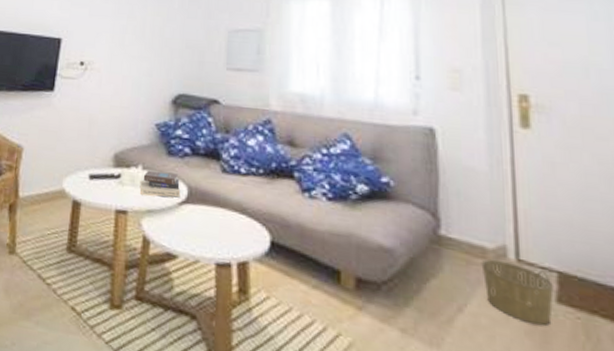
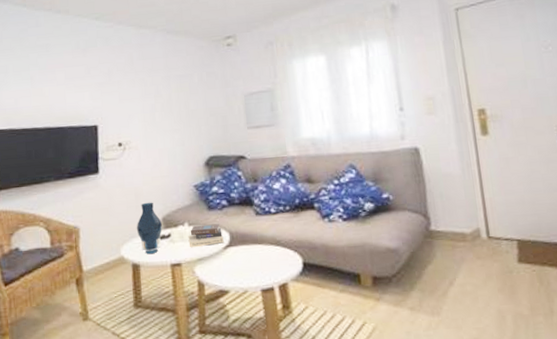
vase: none [83,133,113,194] -> present [136,202,162,255]
basket: present [481,259,554,326] -> none [463,240,516,283]

